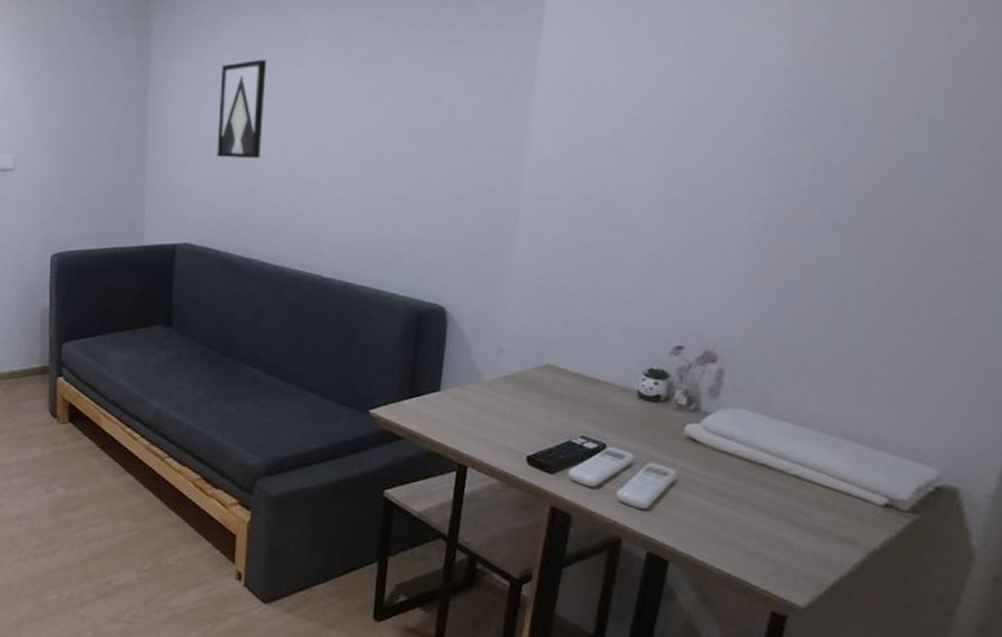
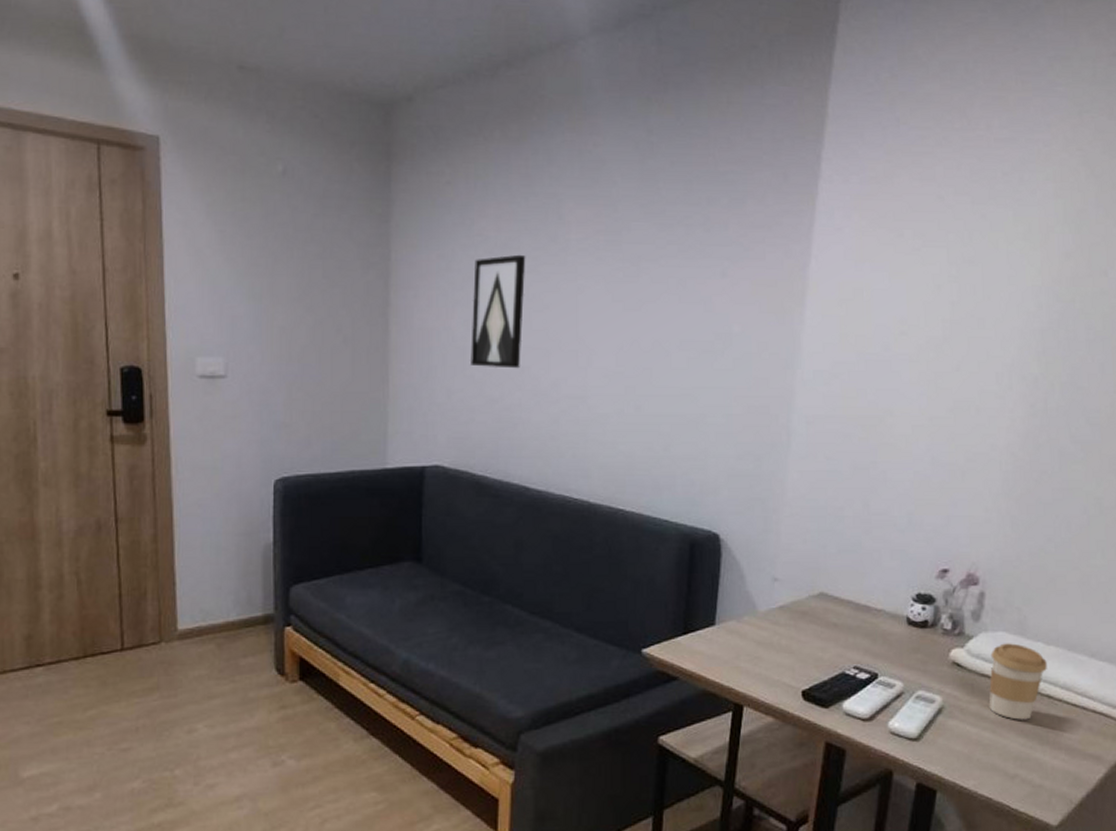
coffee cup: none [727,421,794,499] -> present [989,643,1047,720]

